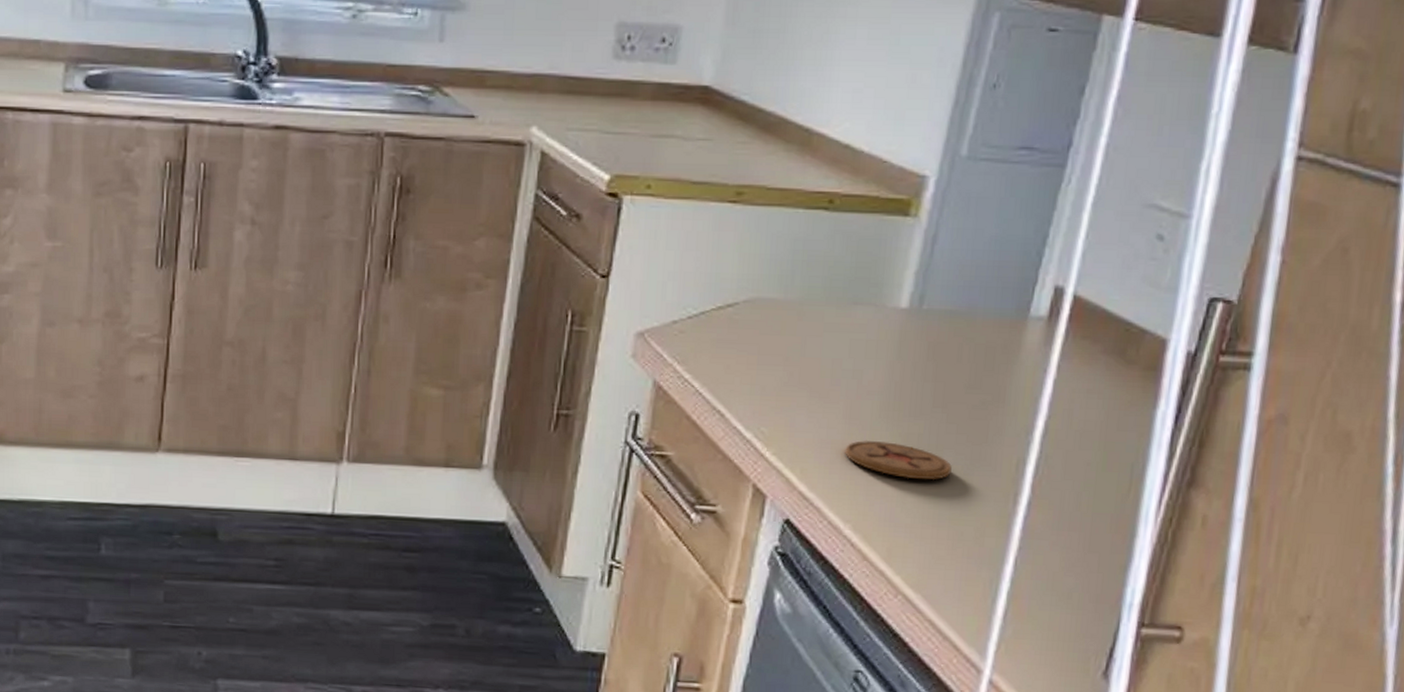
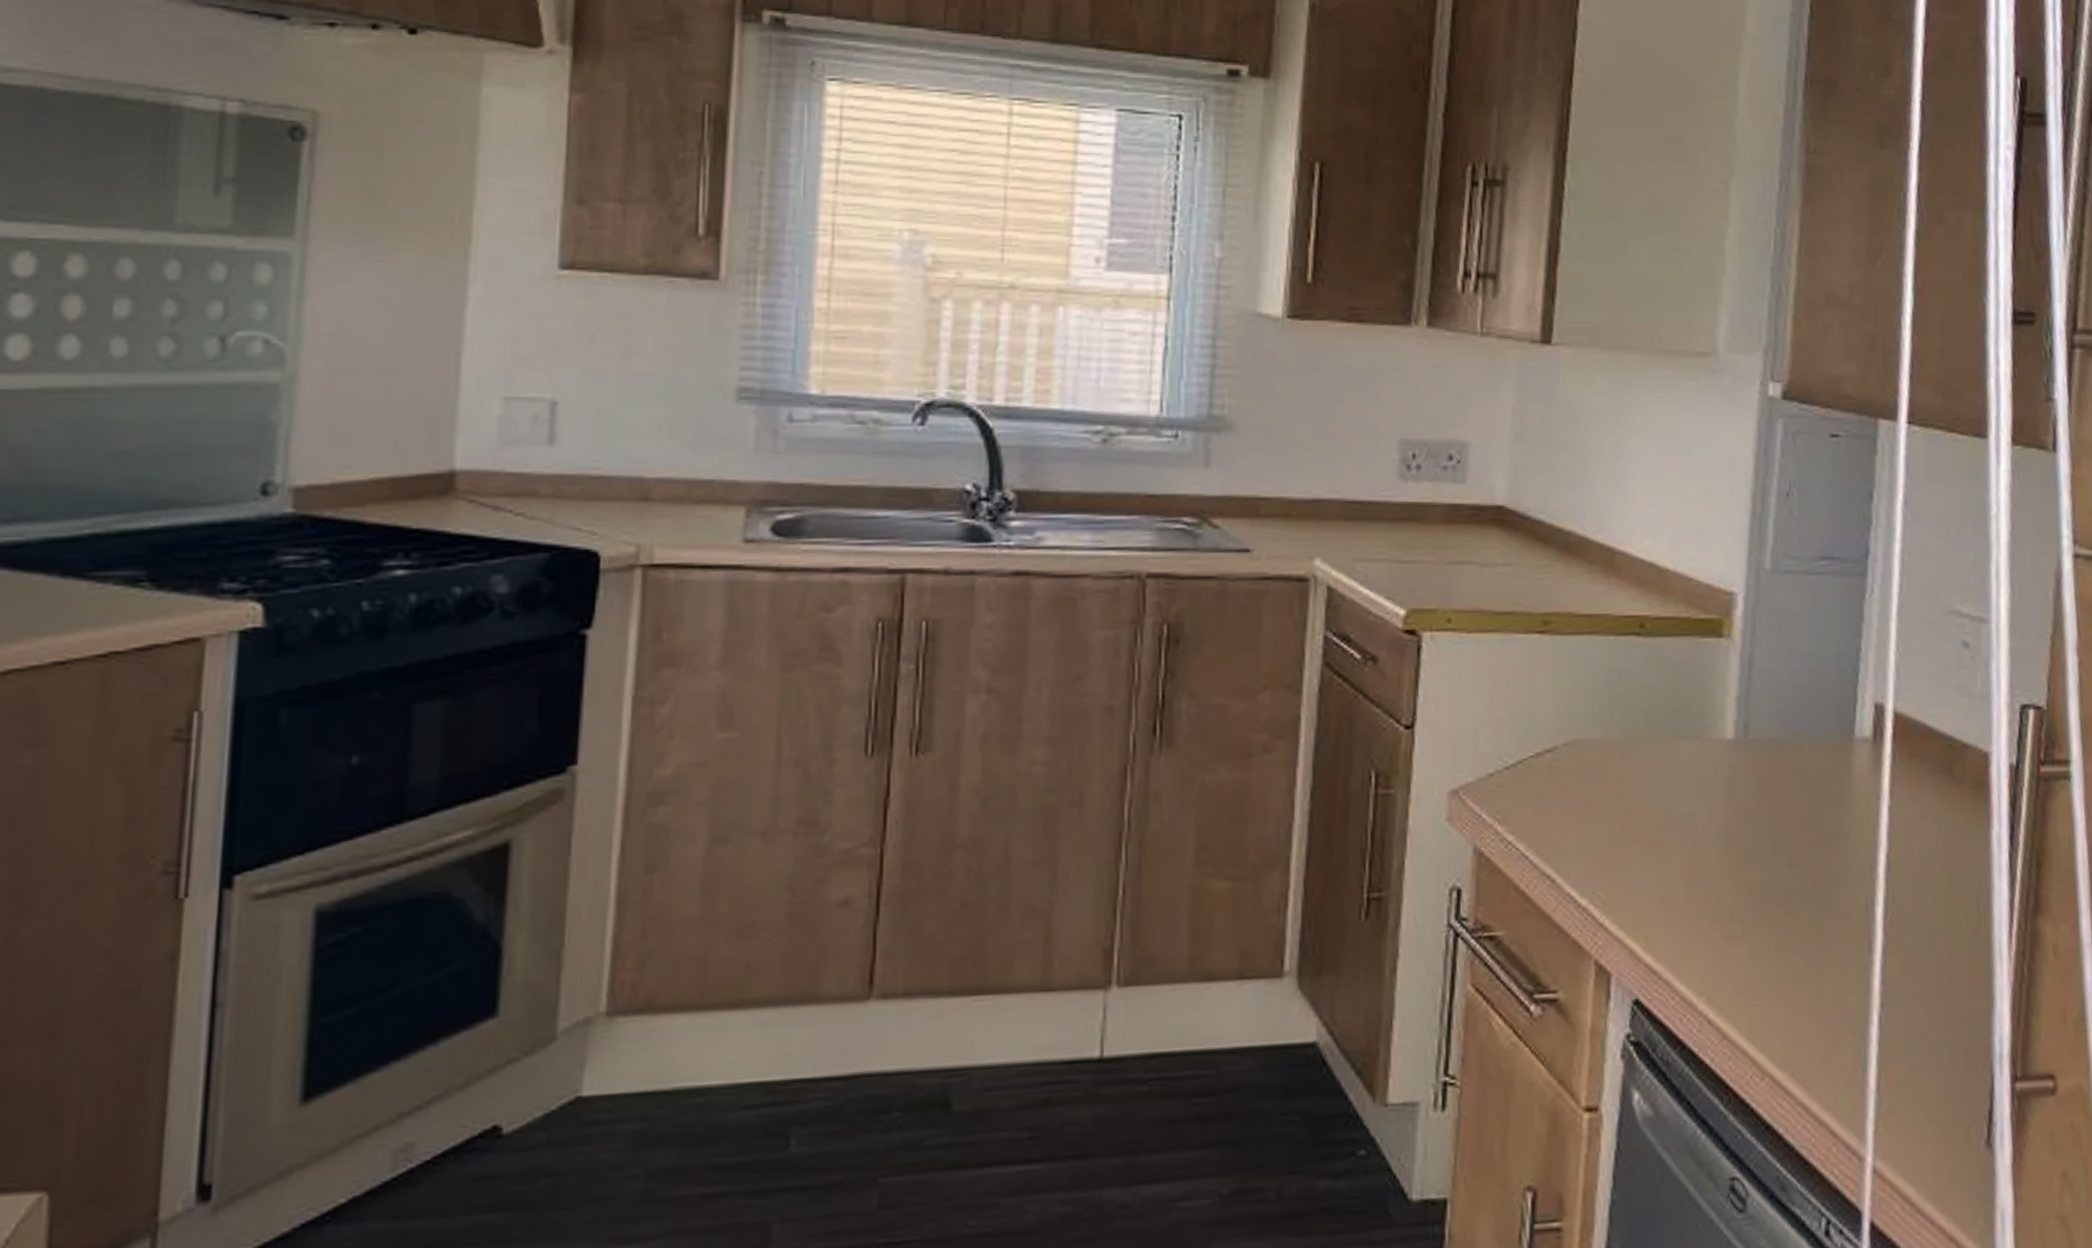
coaster: present [844,440,952,481] -> none [1687,894,1801,936]

